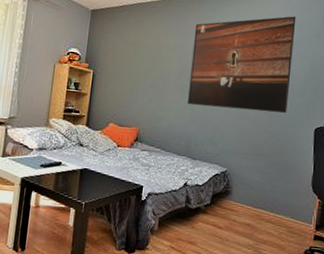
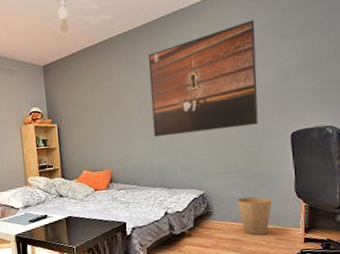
trash can: none [256,182,290,225] -> present [237,196,273,236]

